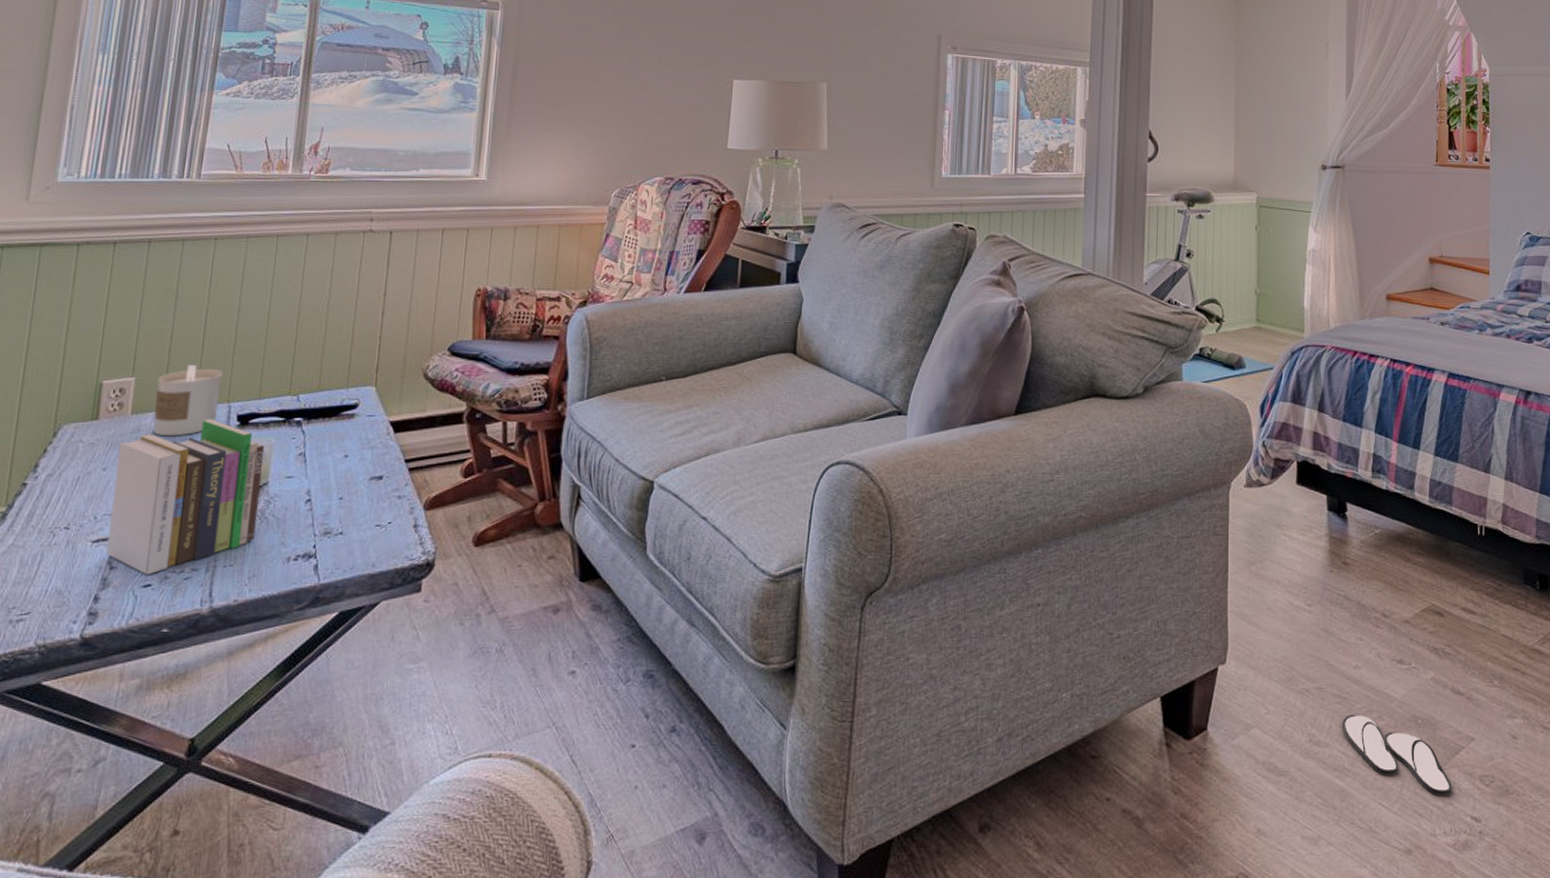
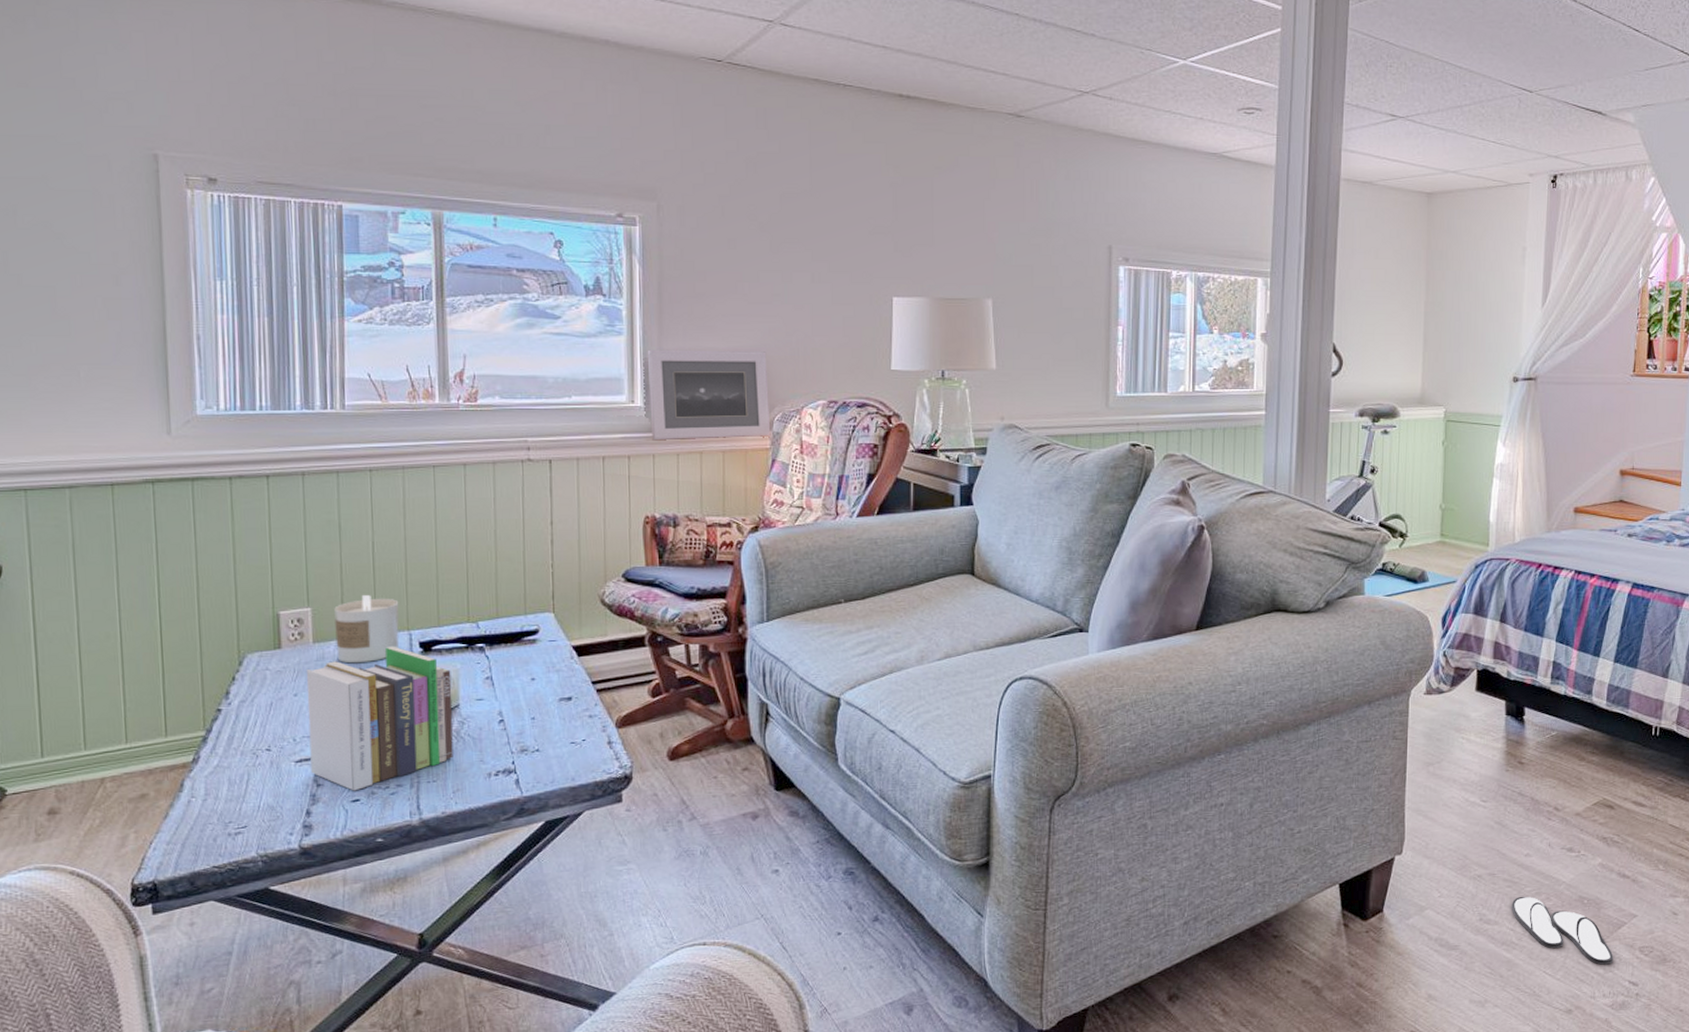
picture frame: none [492,125,610,214] -> present [647,349,771,441]

